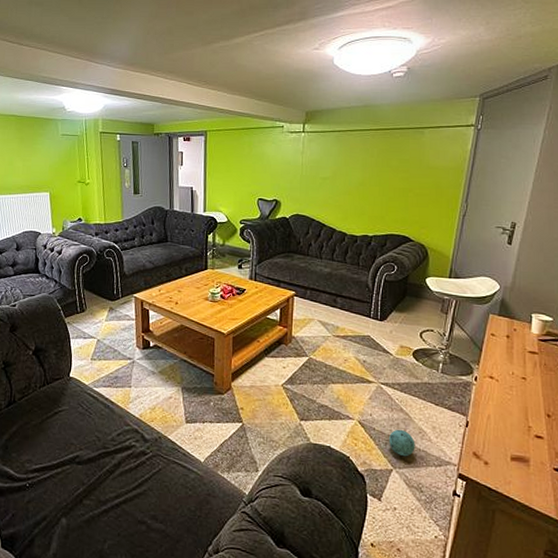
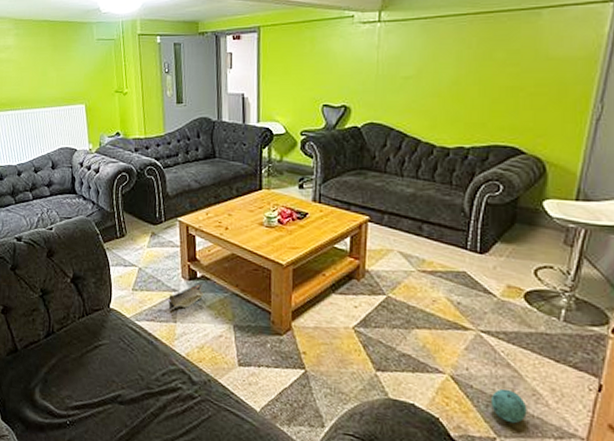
bag: none [124,351,156,377] -> present [168,283,203,310]

